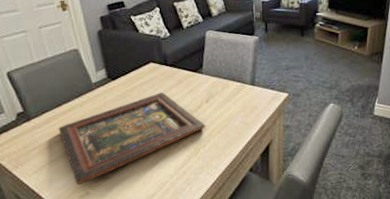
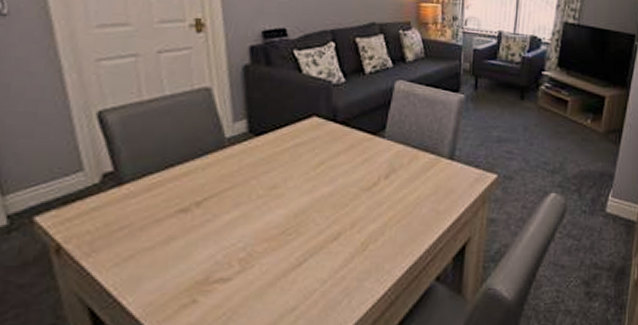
religious icon: present [59,92,206,186] -> none [164,159,381,289]

